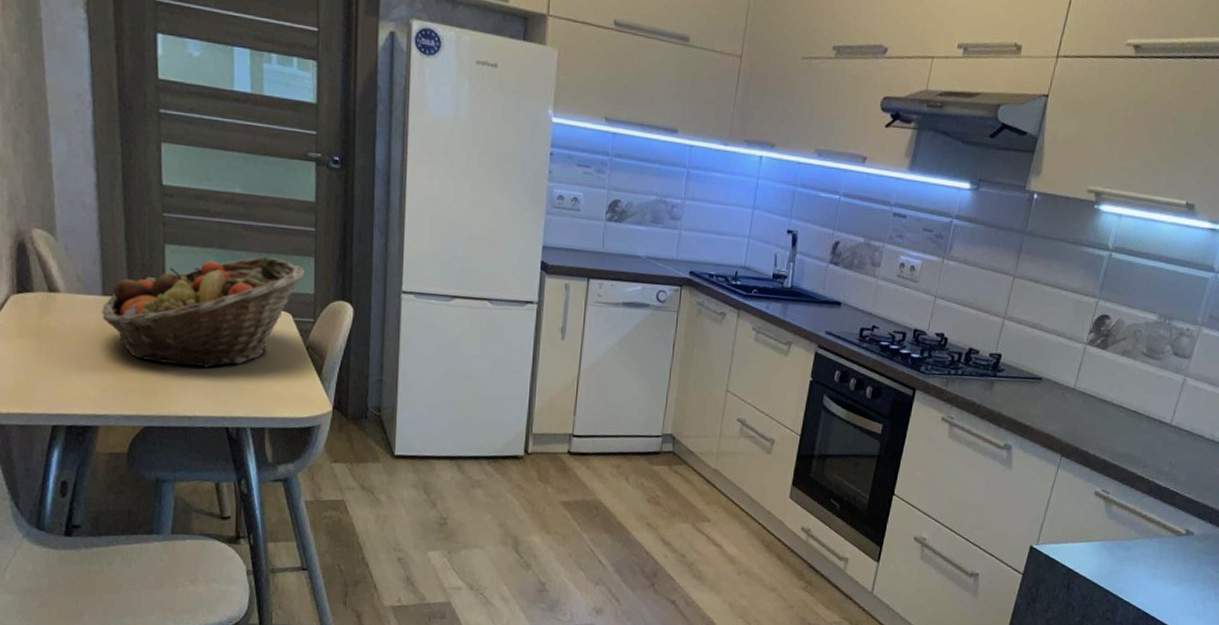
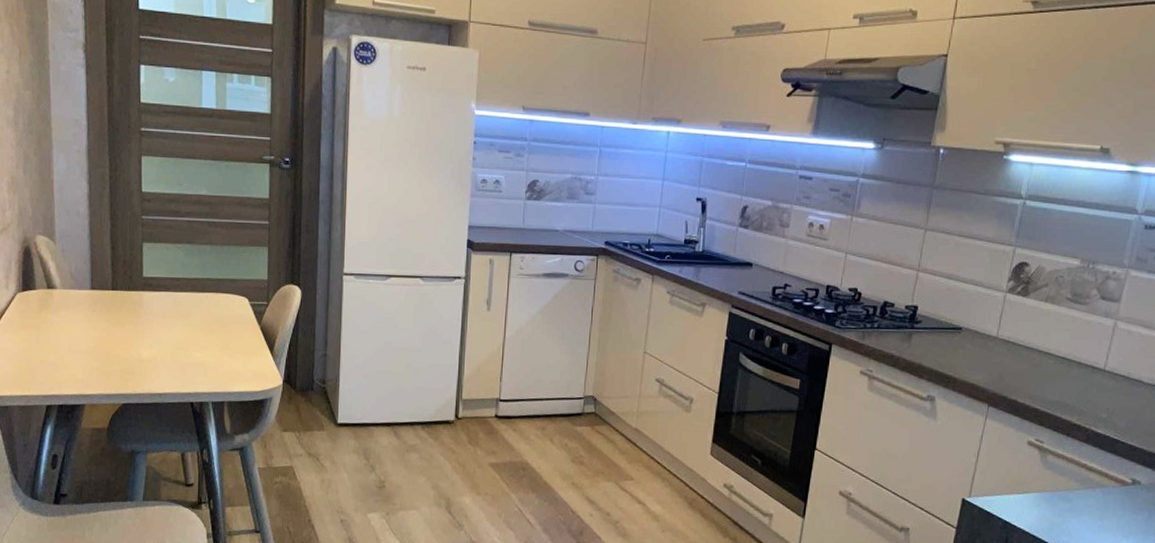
fruit basket: present [102,257,306,368] -> none [90,249,261,350]

